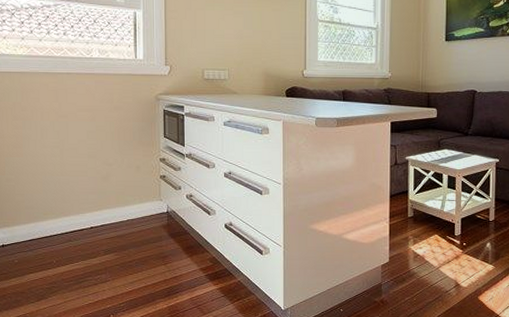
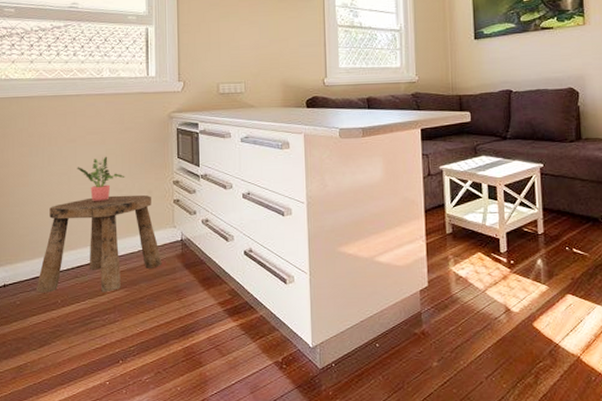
stool: none [33,169,149,256] -> present [37,195,162,293]
potted plant: none [69,132,115,174] -> present [77,156,125,202]

